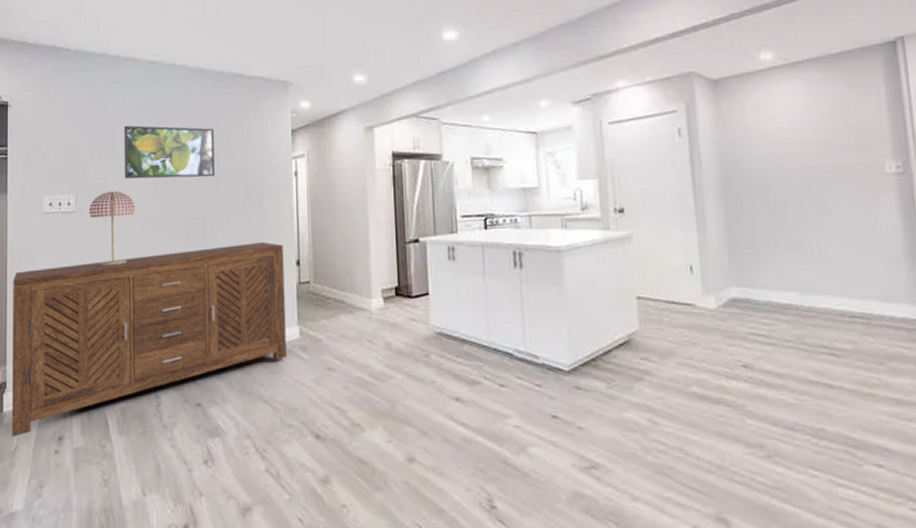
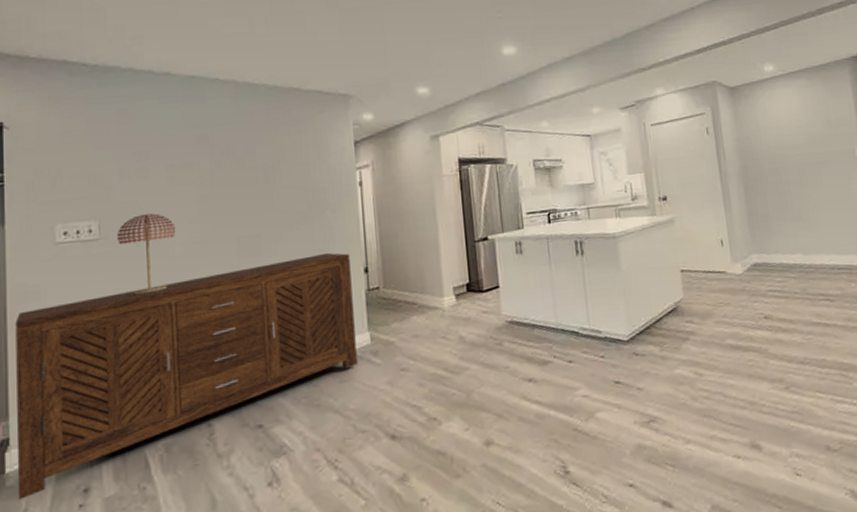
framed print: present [124,125,215,179] -> none [159,142,270,200]

